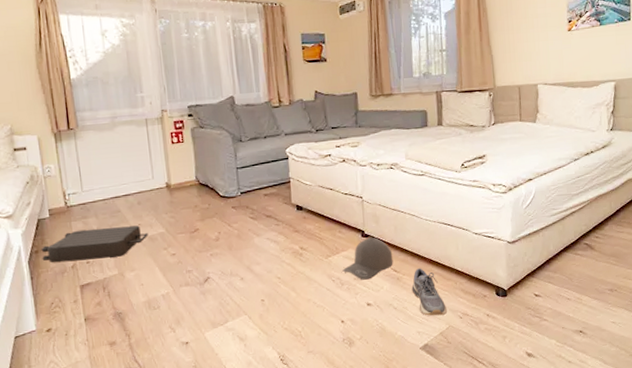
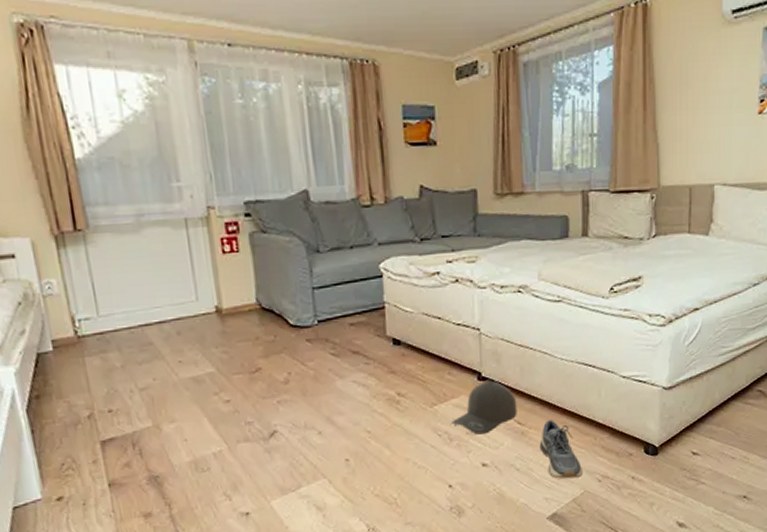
suitcase: present [41,225,148,263] -> none [43,363,193,412]

